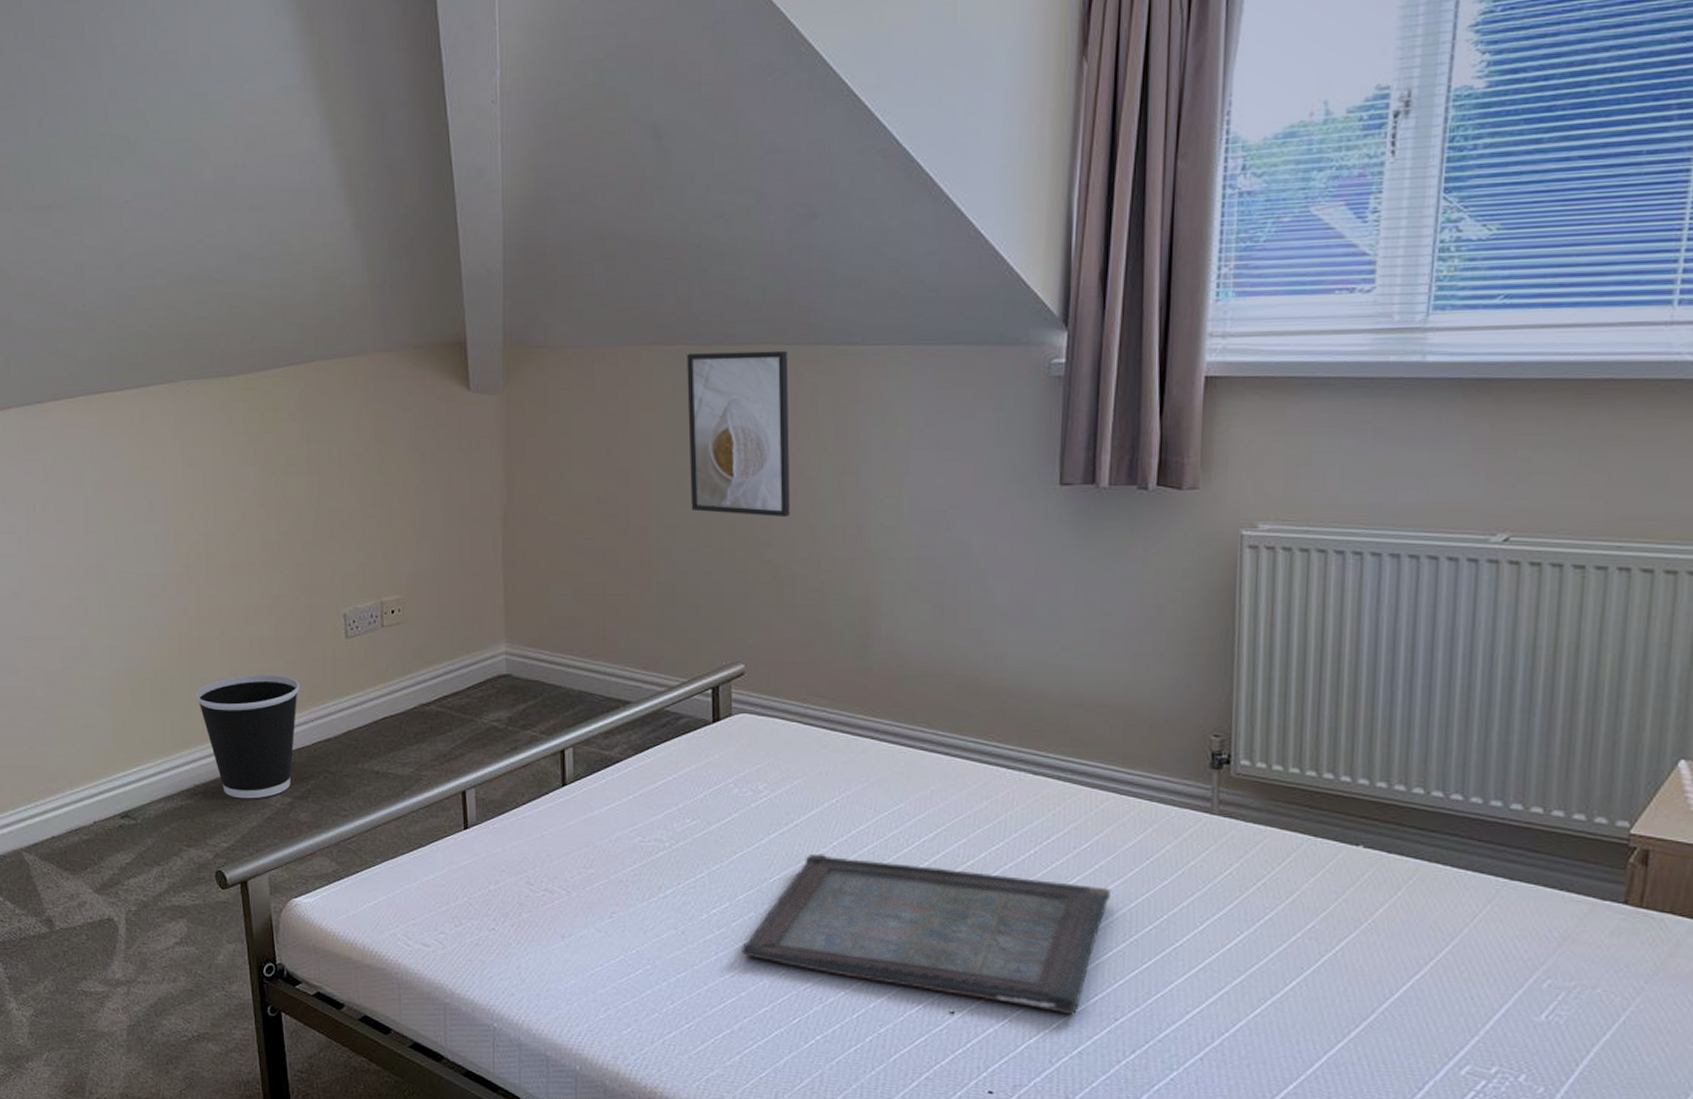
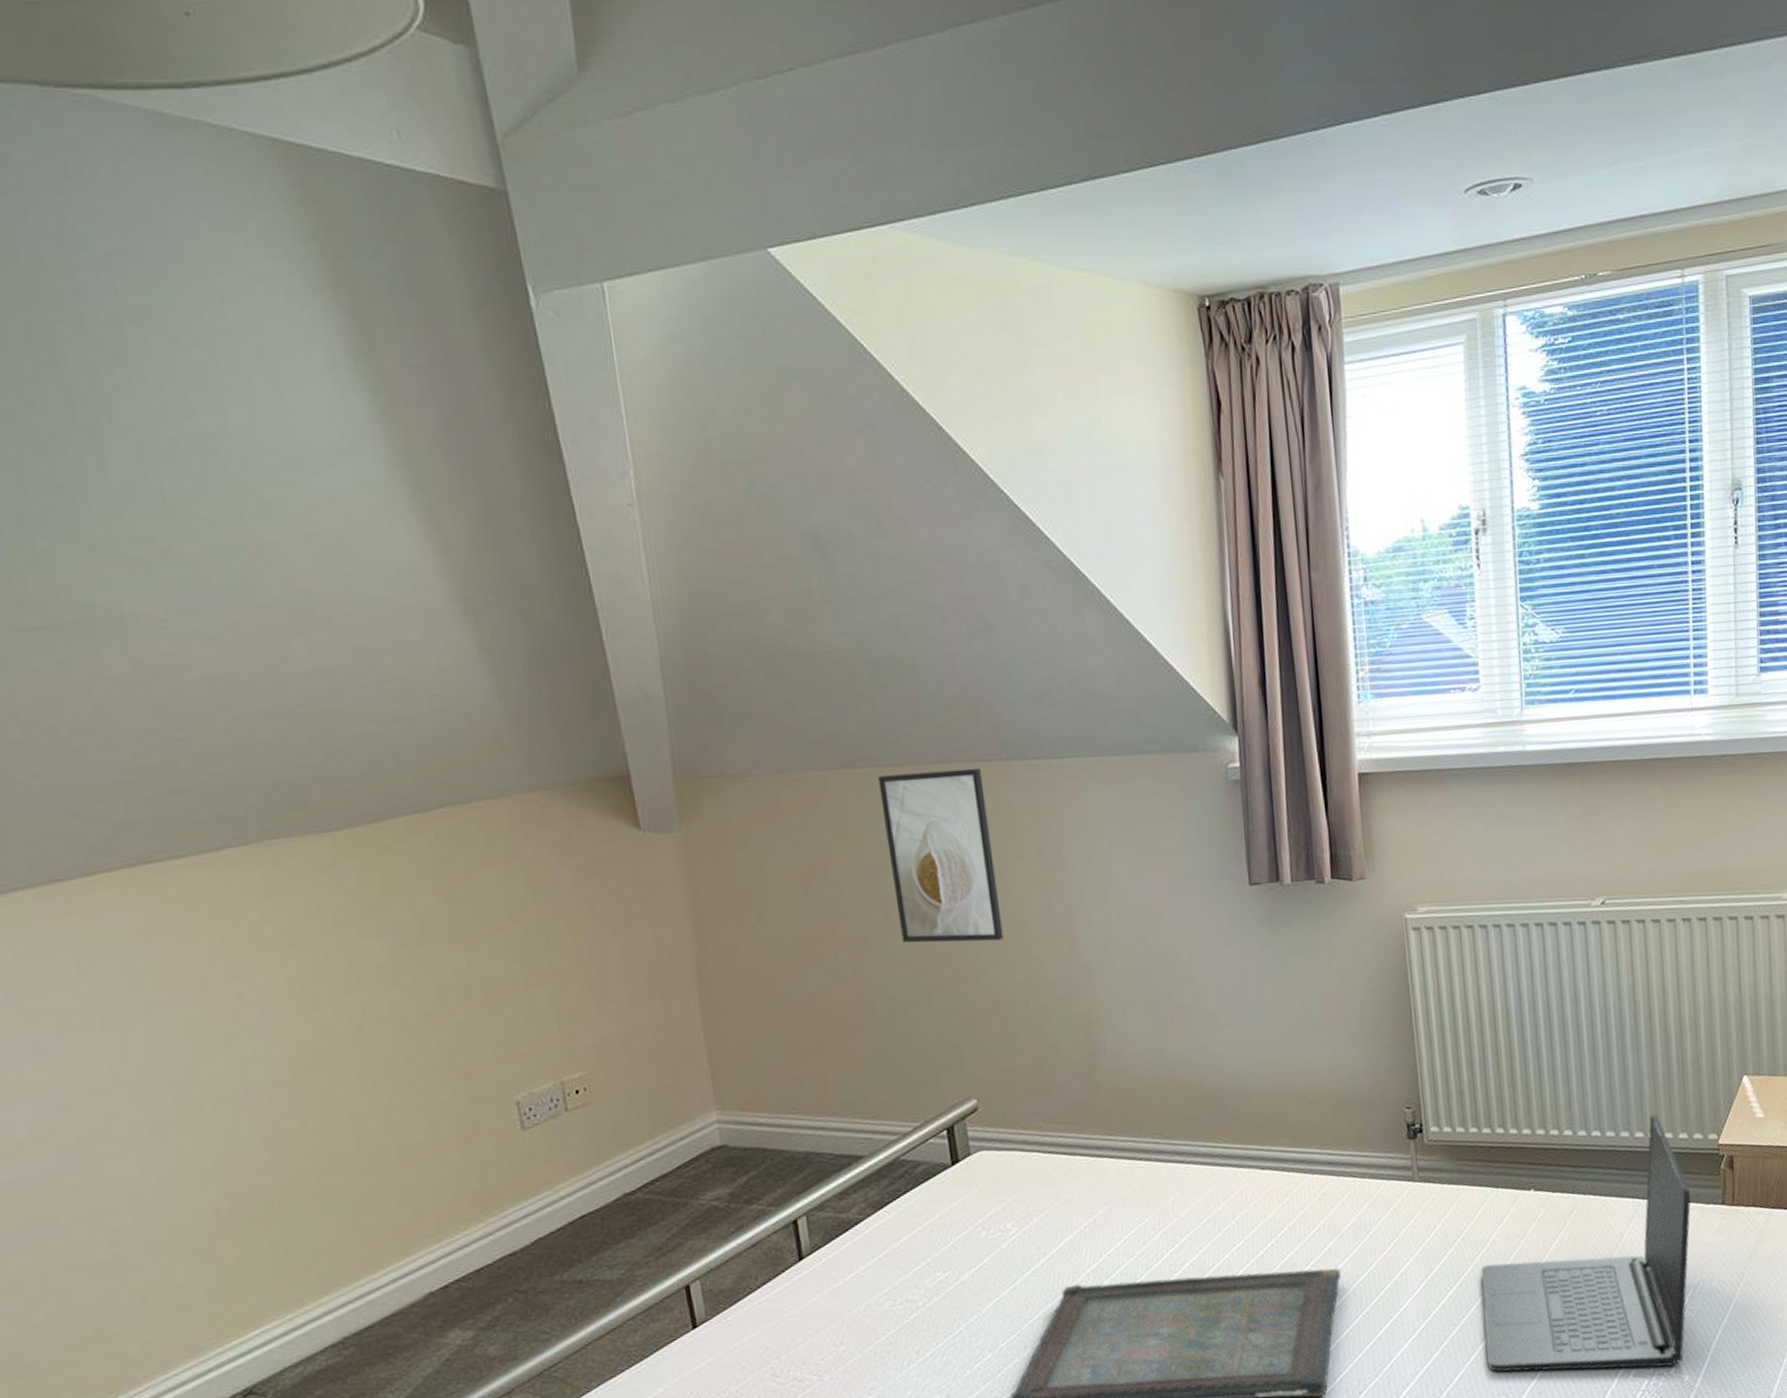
wastebasket: present [195,675,300,799] -> none [330,1185,472,1344]
laptop: none [1275,784,1580,1072] -> present [1480,1113,1691,1373]

